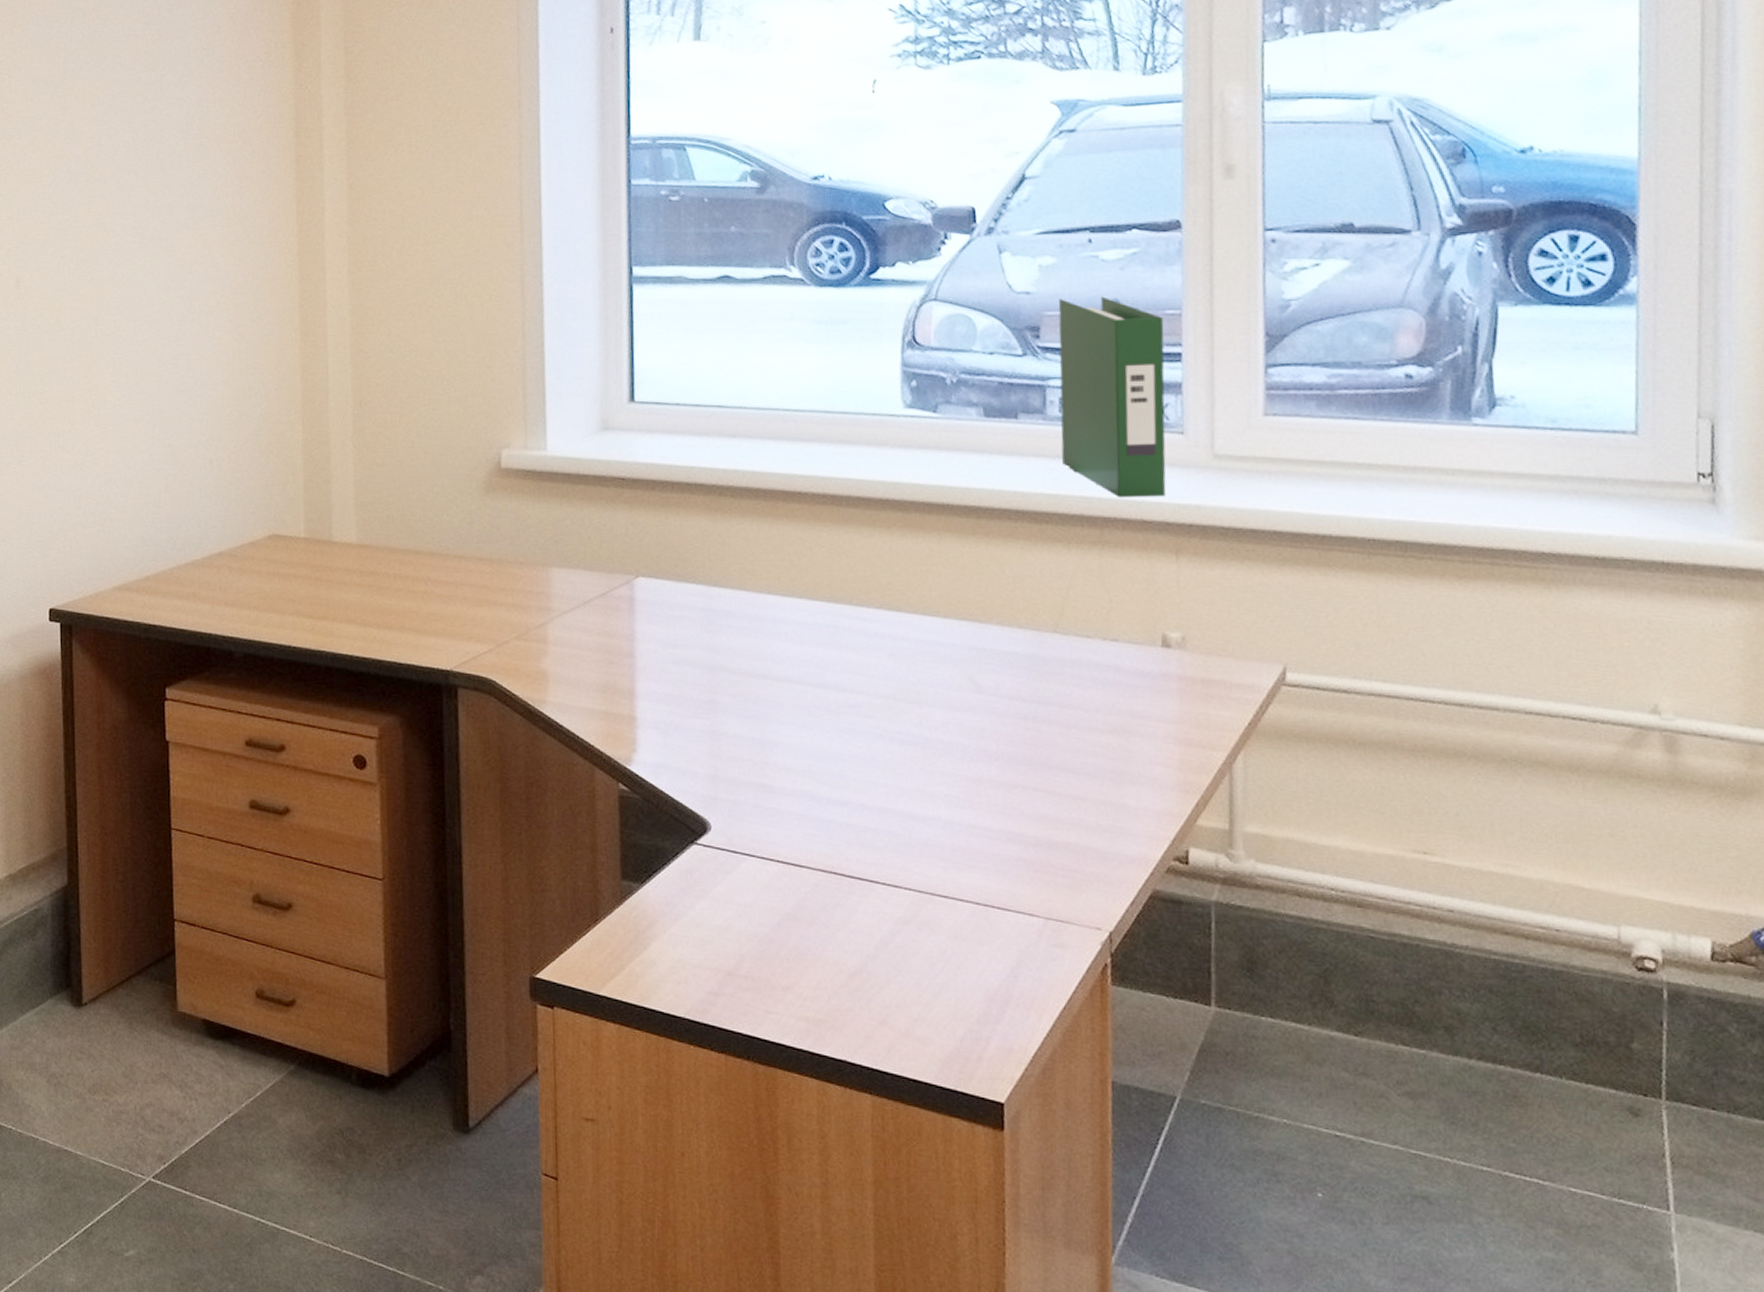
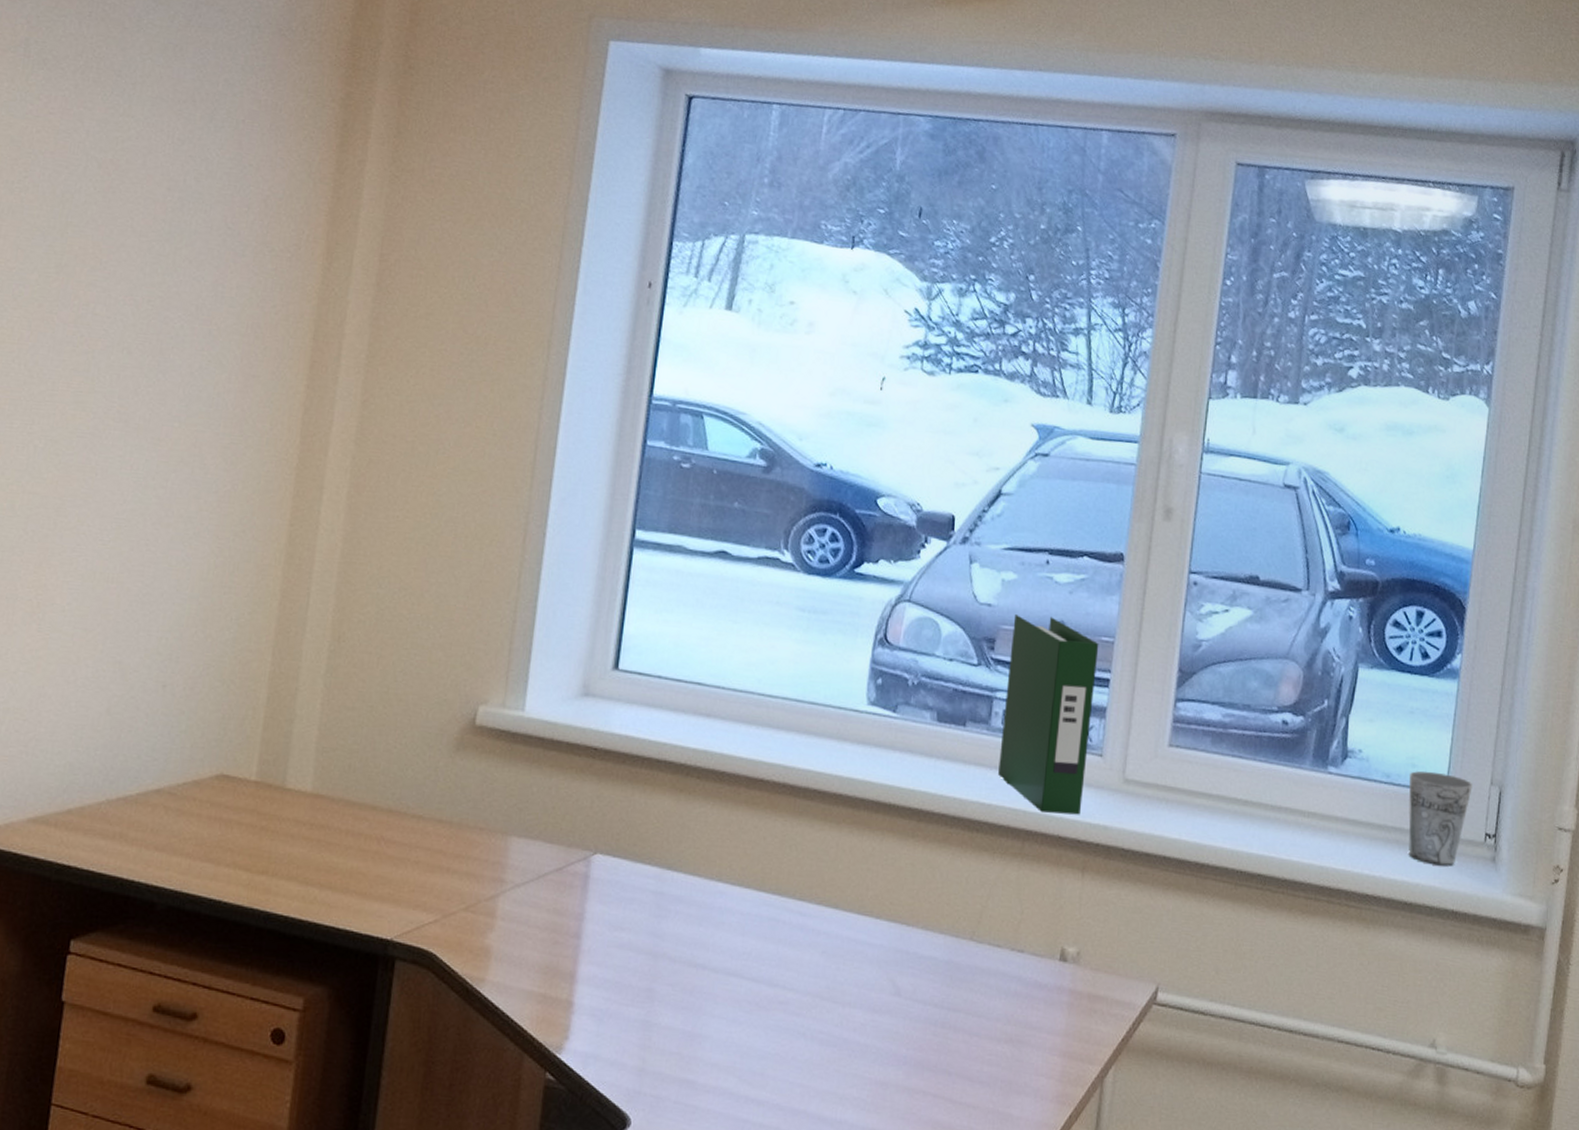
cup: none [1582,410,1673,512] -> present [1408,771,1473,865]

